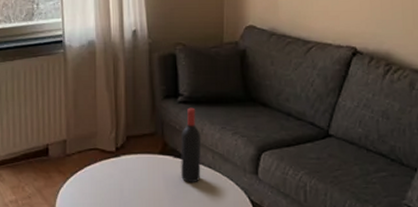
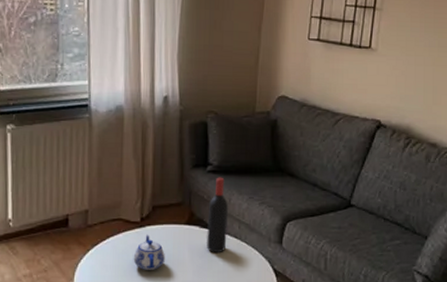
teapot: none [110,164,141,199] -> present [133,234,165,270]

